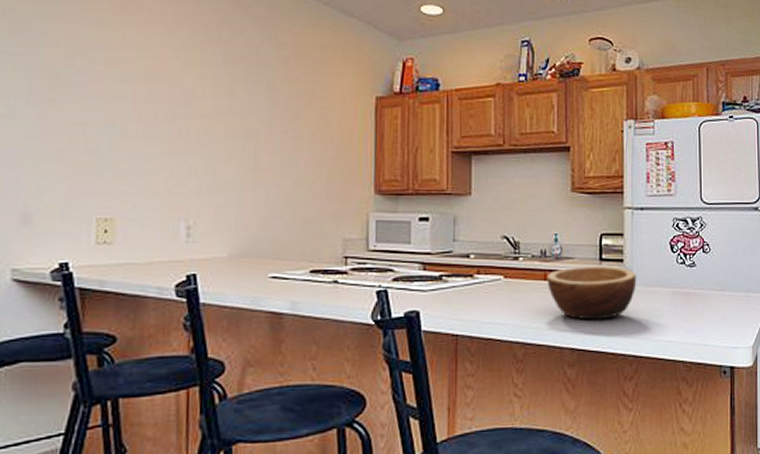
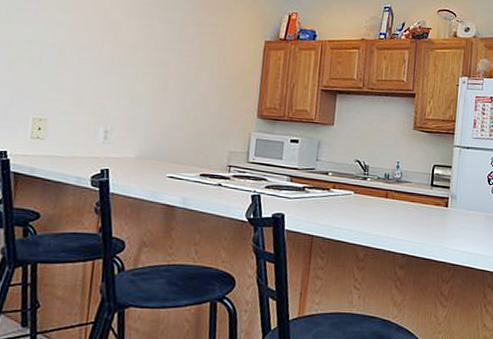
bowl: present [547,266,637,320] -> none [388,189,459,233]

